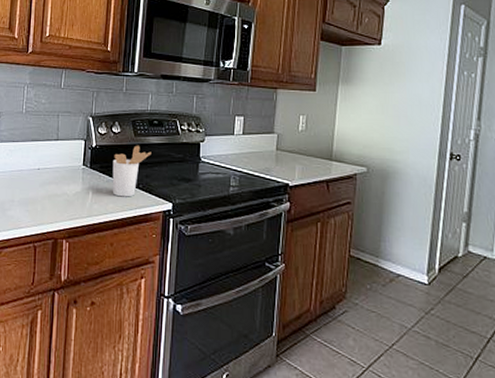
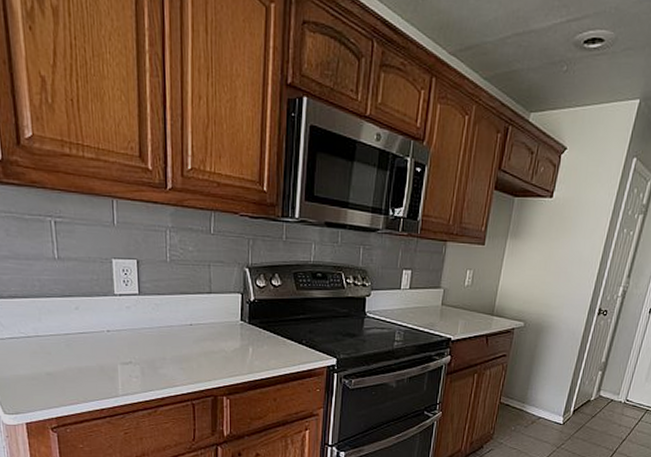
utensil holder: present [112,145,152,197] -> none [273,299,315,353]

